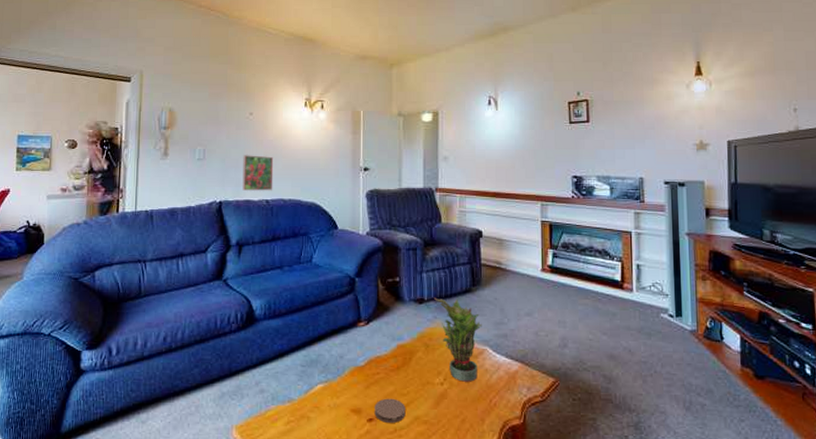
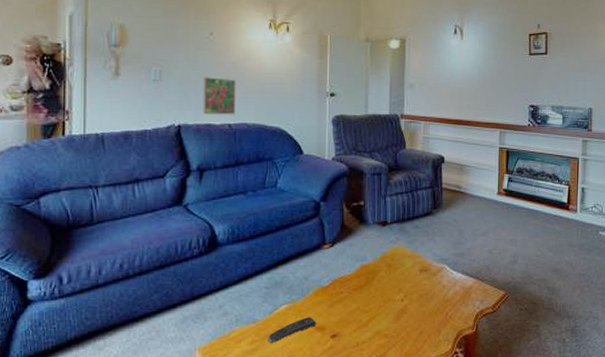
remote control: none [303,397,353,424] -> present [268,316,317,343]
coaster: present [374,398,406,423] -> none [337,315,368,338]
potted plant: present [434,297,482,382] -> none [397,220,441,298]

